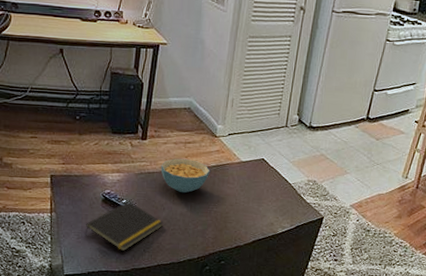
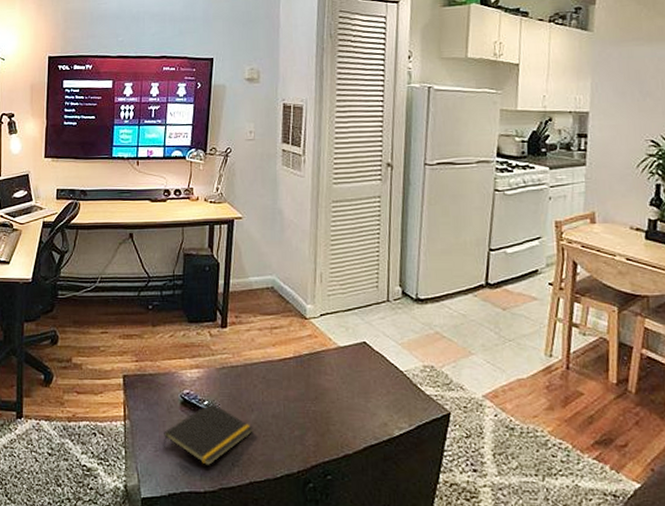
cereal bowl: present [161,158,210,193] -> none [245,348,303,390]

